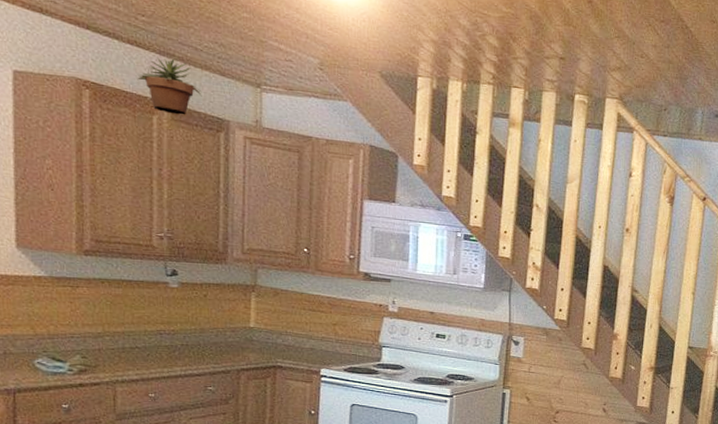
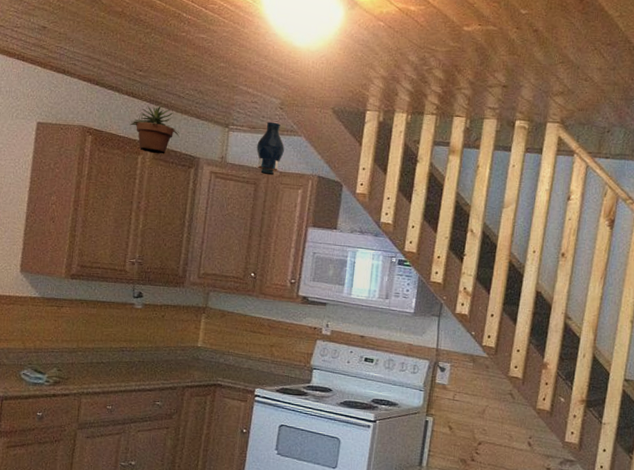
vase: none [296,83,329,143] -> present [256,122,285,176]

